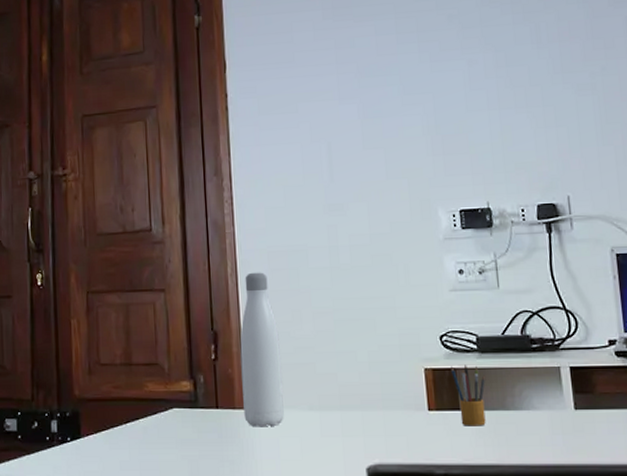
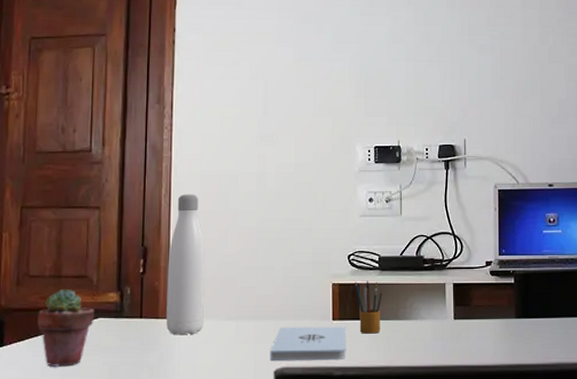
potted succulent: none [112,377,169,460] -> present [37,288,94,367]
notepad: none [360,417,448,458] -> present [270,326,347,362]

